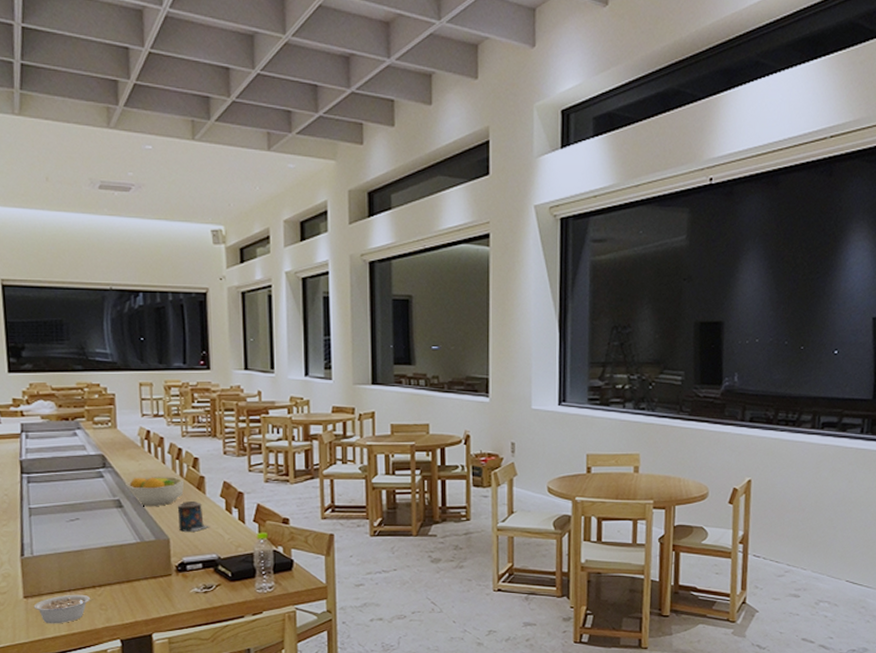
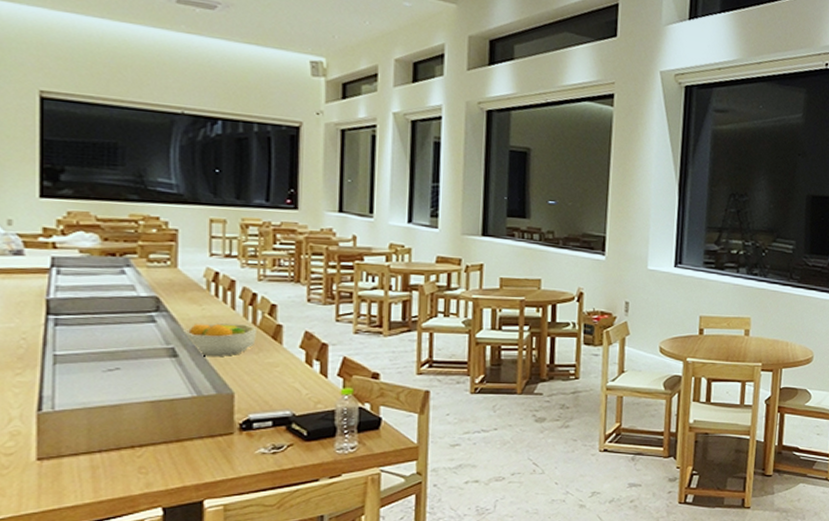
legume: present [33,594,94,624] -> none [49,455,131,491]
candle: present [177,500,209,532] -> none [246,351,284,386]

